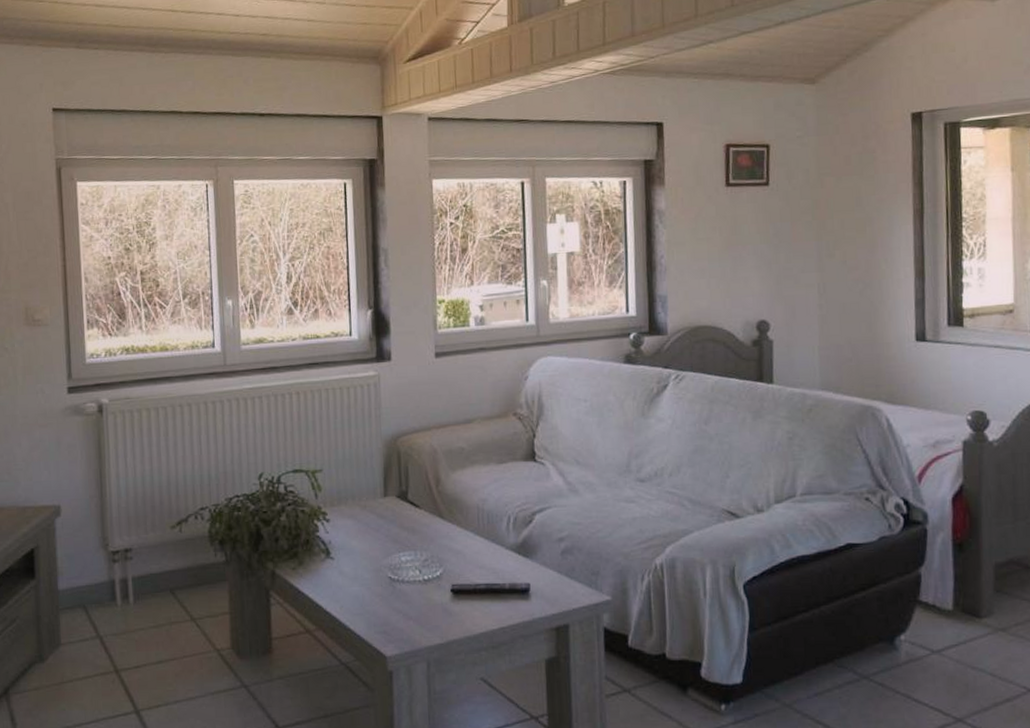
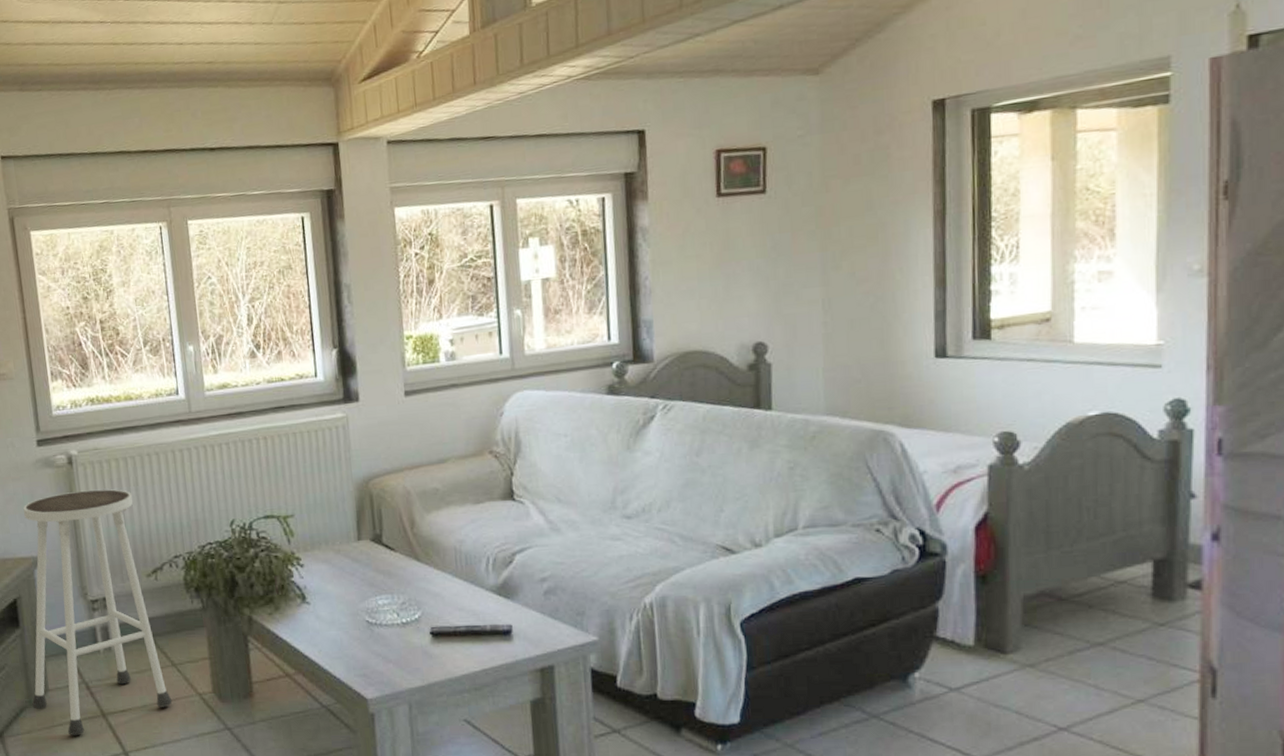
stool: none [41,438,189,694] -> present [23,489,173,736]

